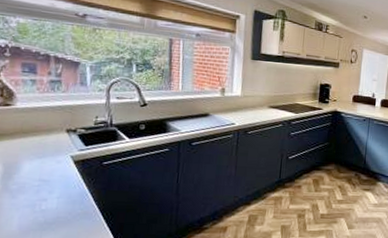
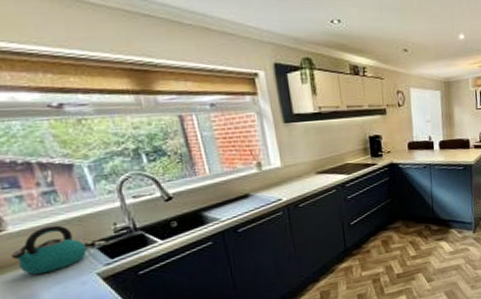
kettle: none [12,108,70,147] -> present [12,225,88,275]

